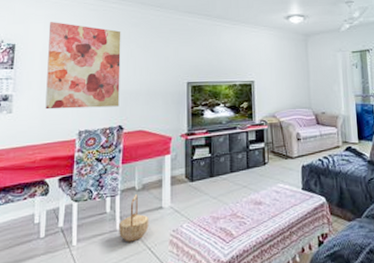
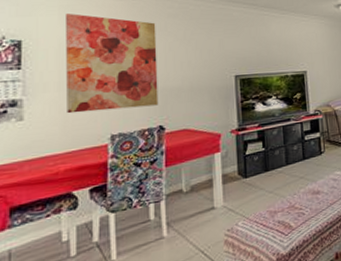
basket: present [119,194,149,242] -> none [166,197,201,248]

